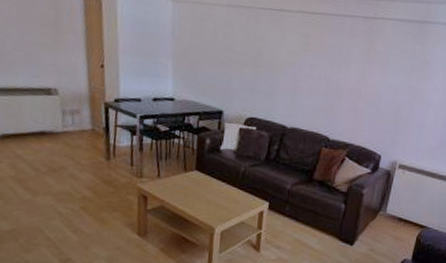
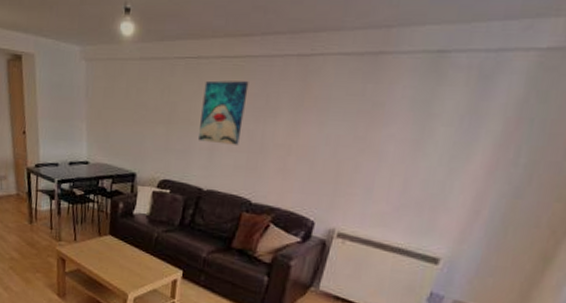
wall art: none [282,31,325,89] -> present [198,80,249,145]

